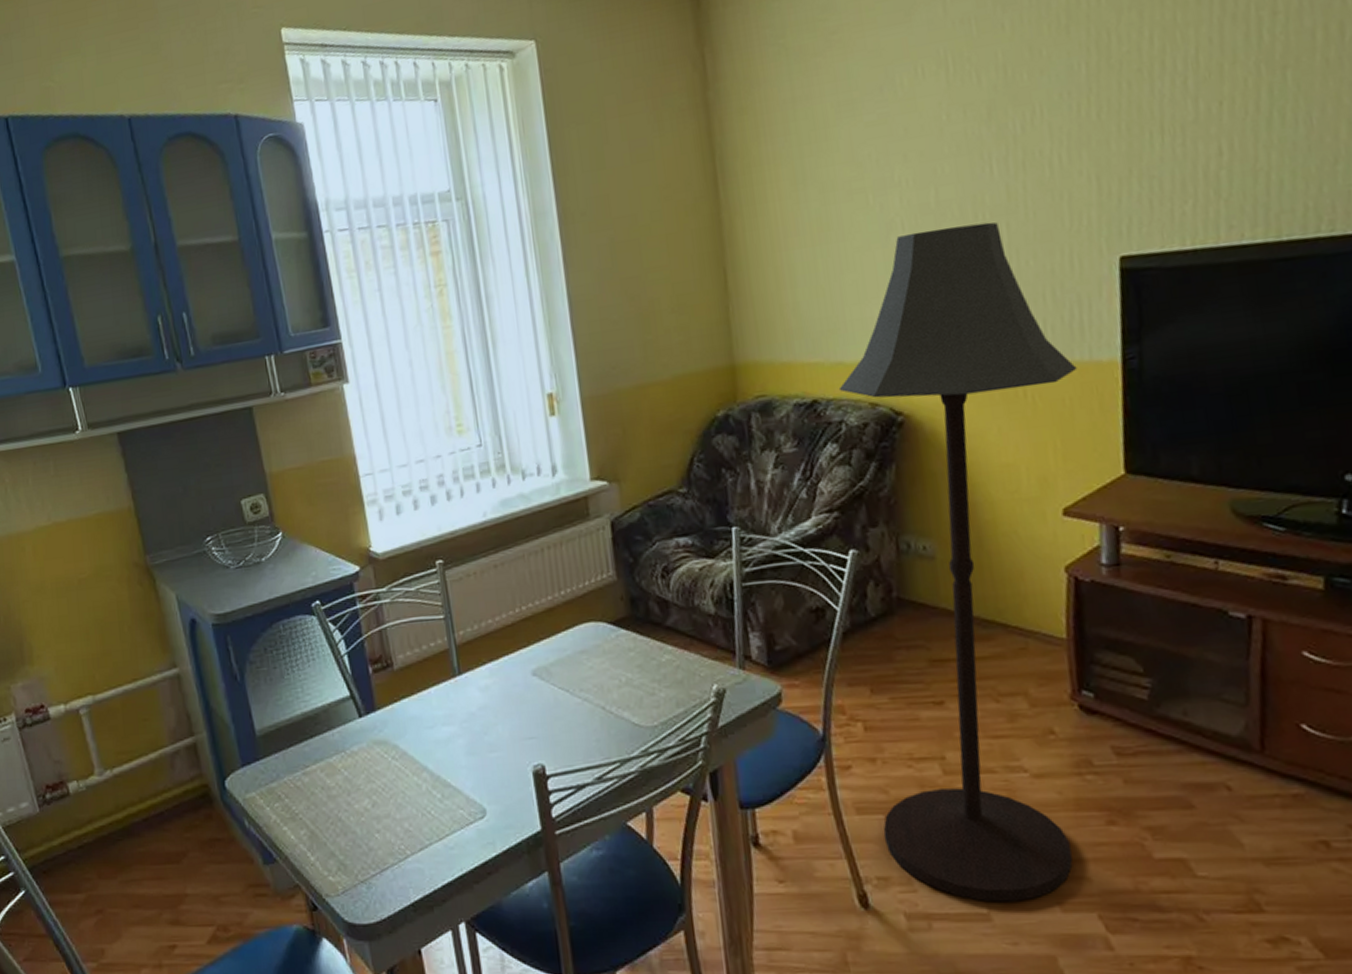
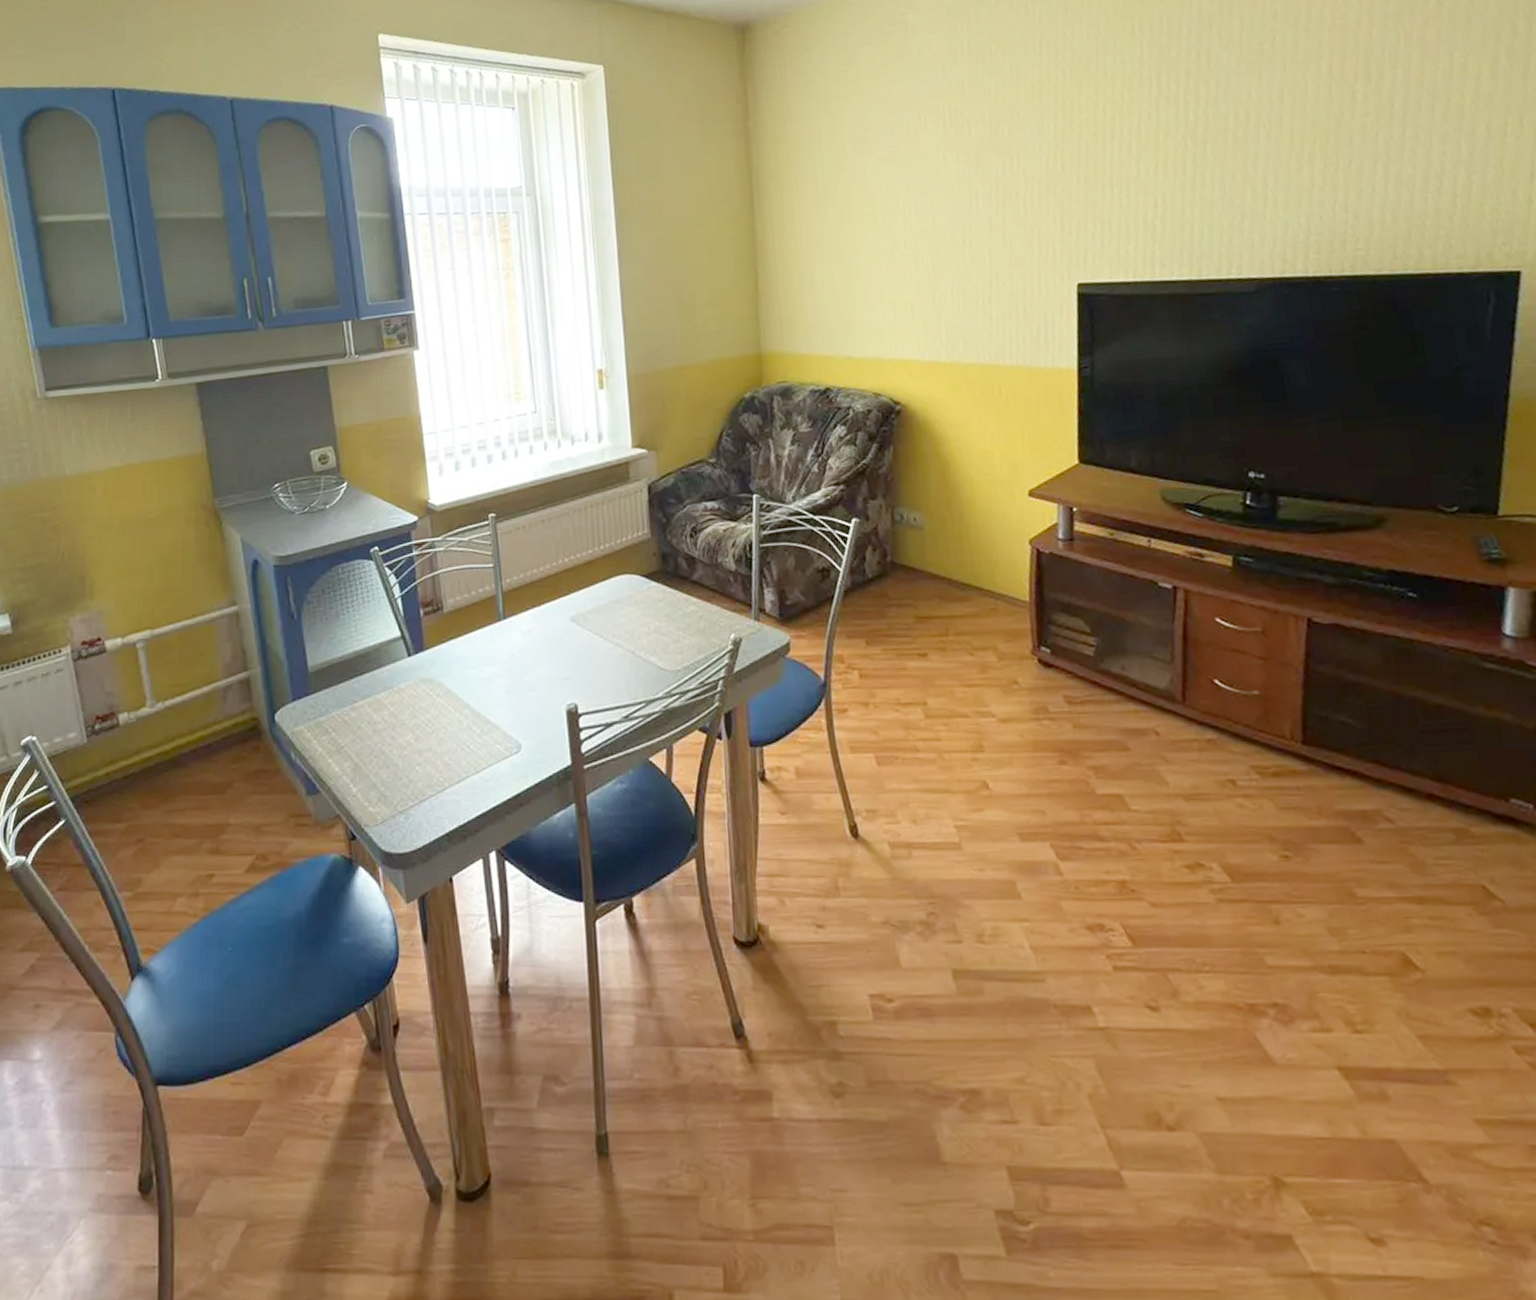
floor lamp: present [838,222,1078,902] -> none [848,248,1043,833]

